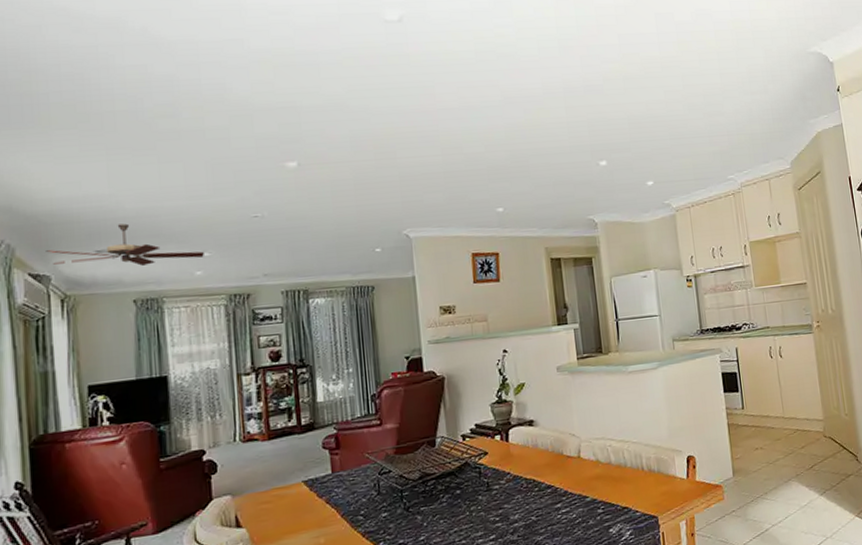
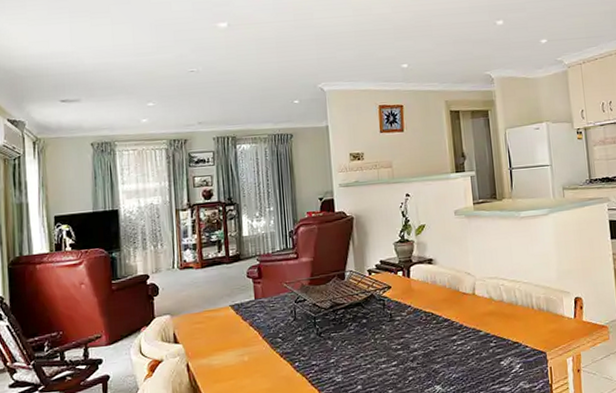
ceiling fan: present [46,223,204,266] -> none [21,77,149,114]

